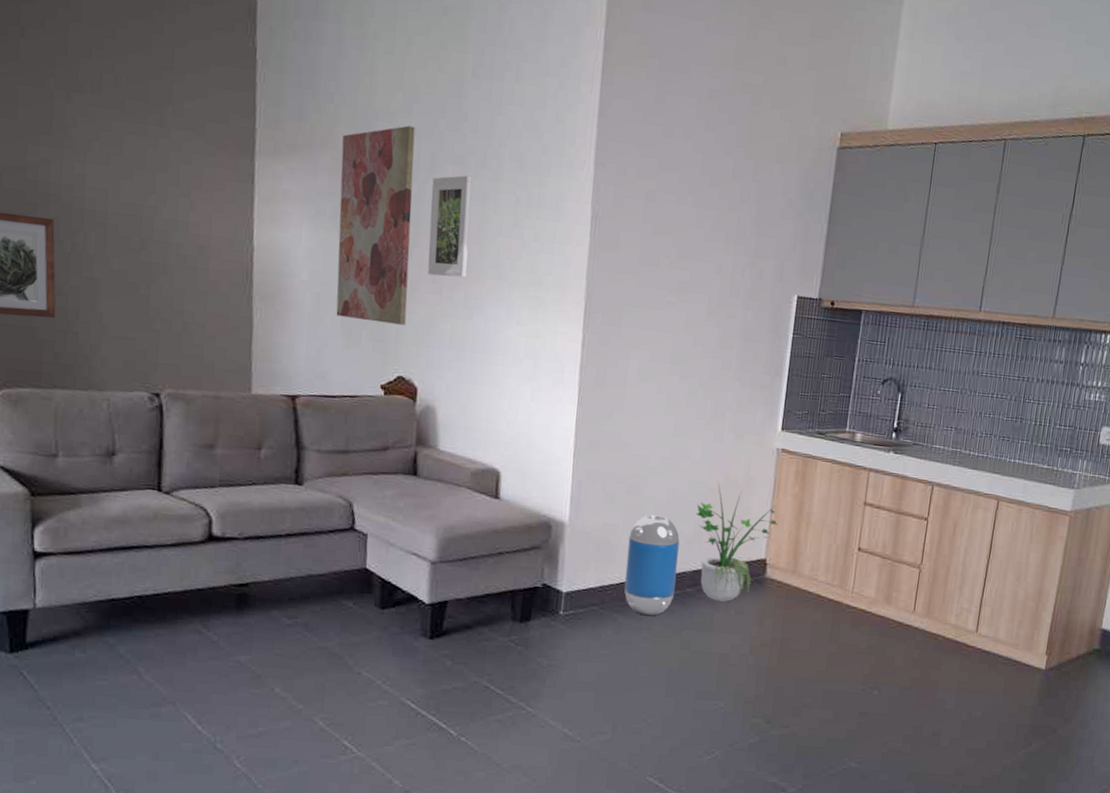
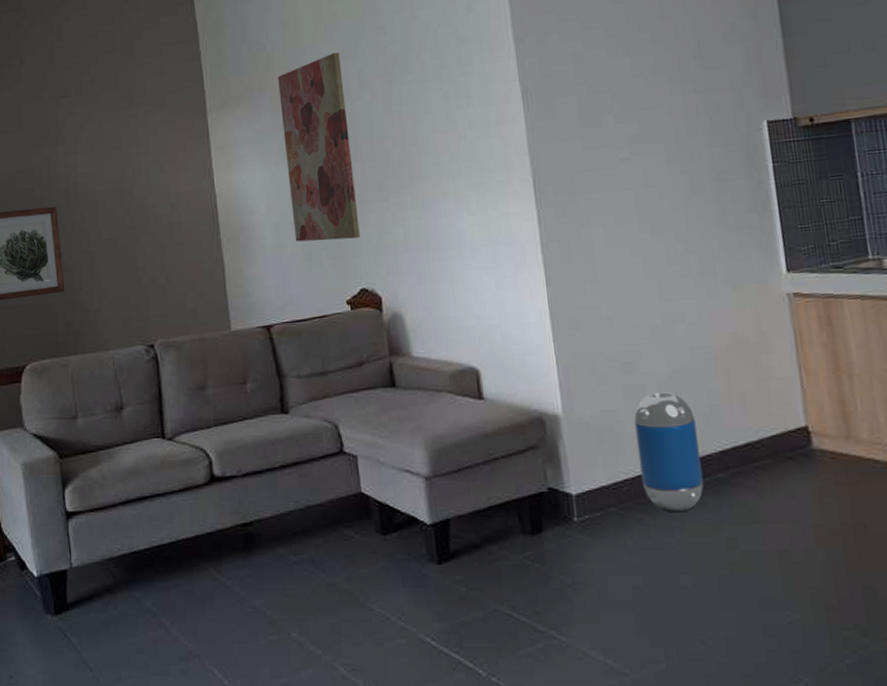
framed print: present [427,175,472,278] -> none [362,83,410,185]
potted plant: present [696,483,778,602] -> none [706,345,812,485]

